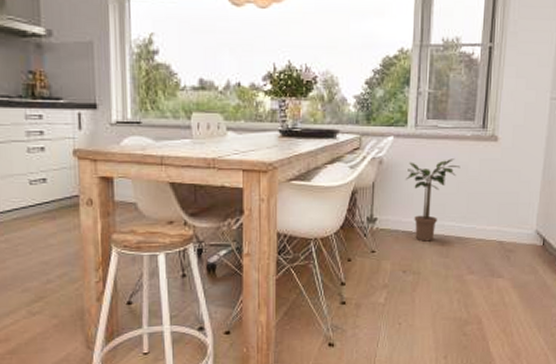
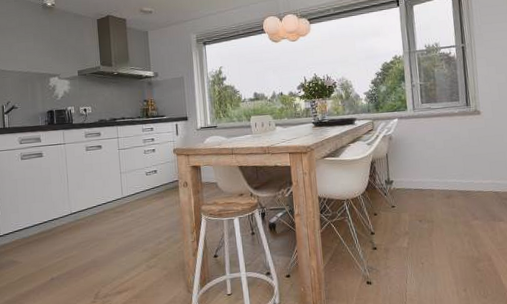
potted plant: present [406,159,461,242] -> none [411,131,454,196]

